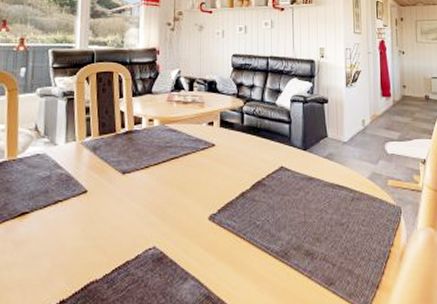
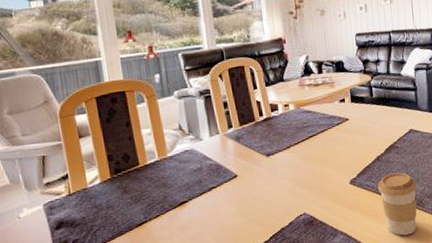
coffee cup: none [239,215,282,293] -> present [378,172,417,236]

